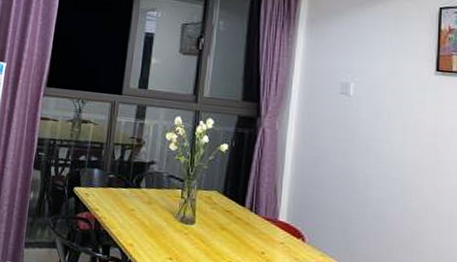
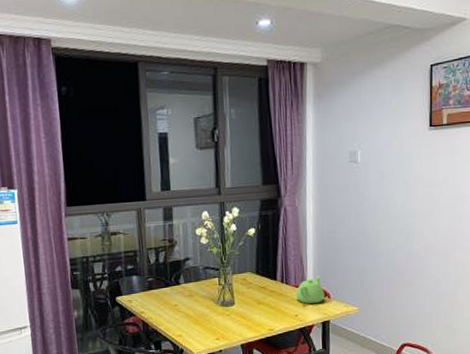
teapot: none [264,211,298,245] -> present [295,275,325,304]

